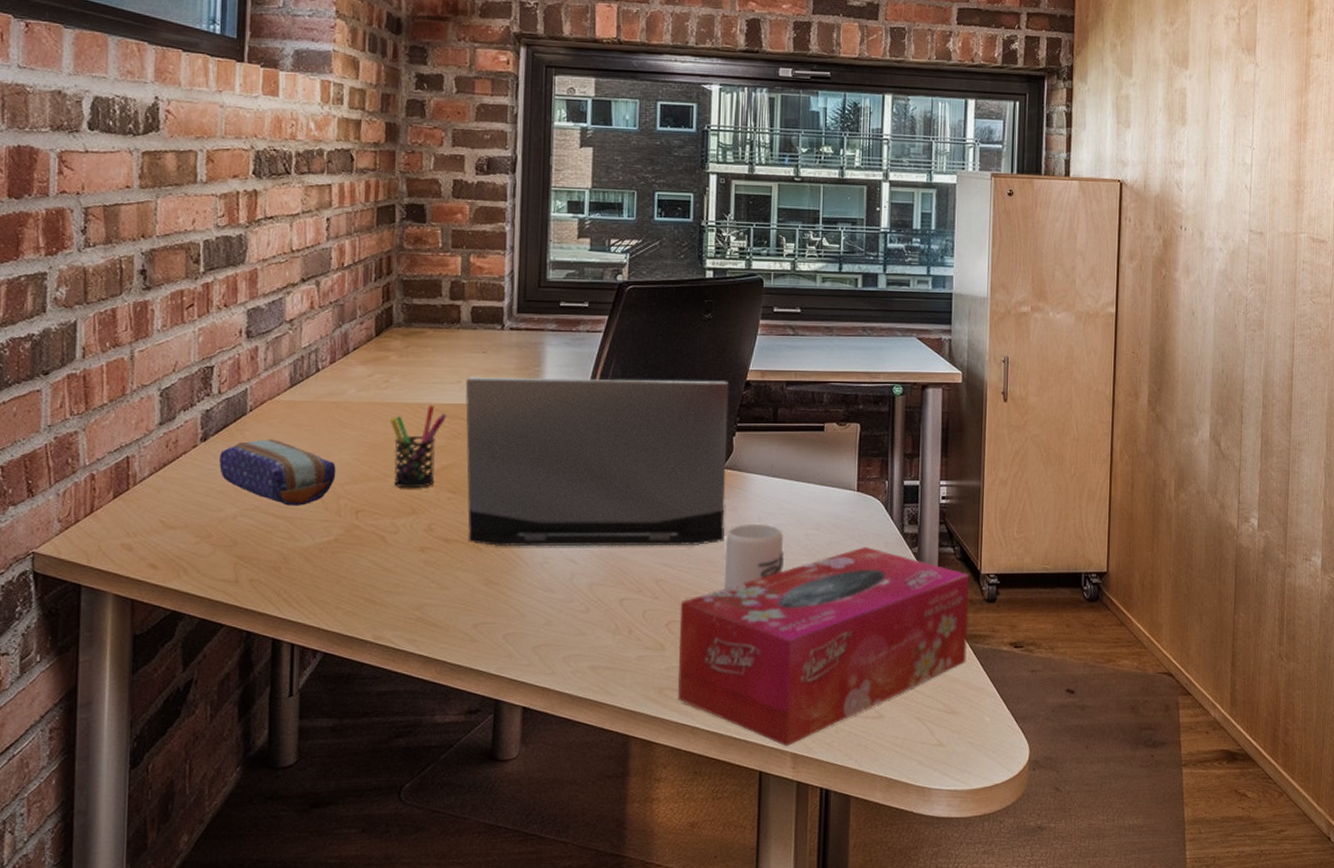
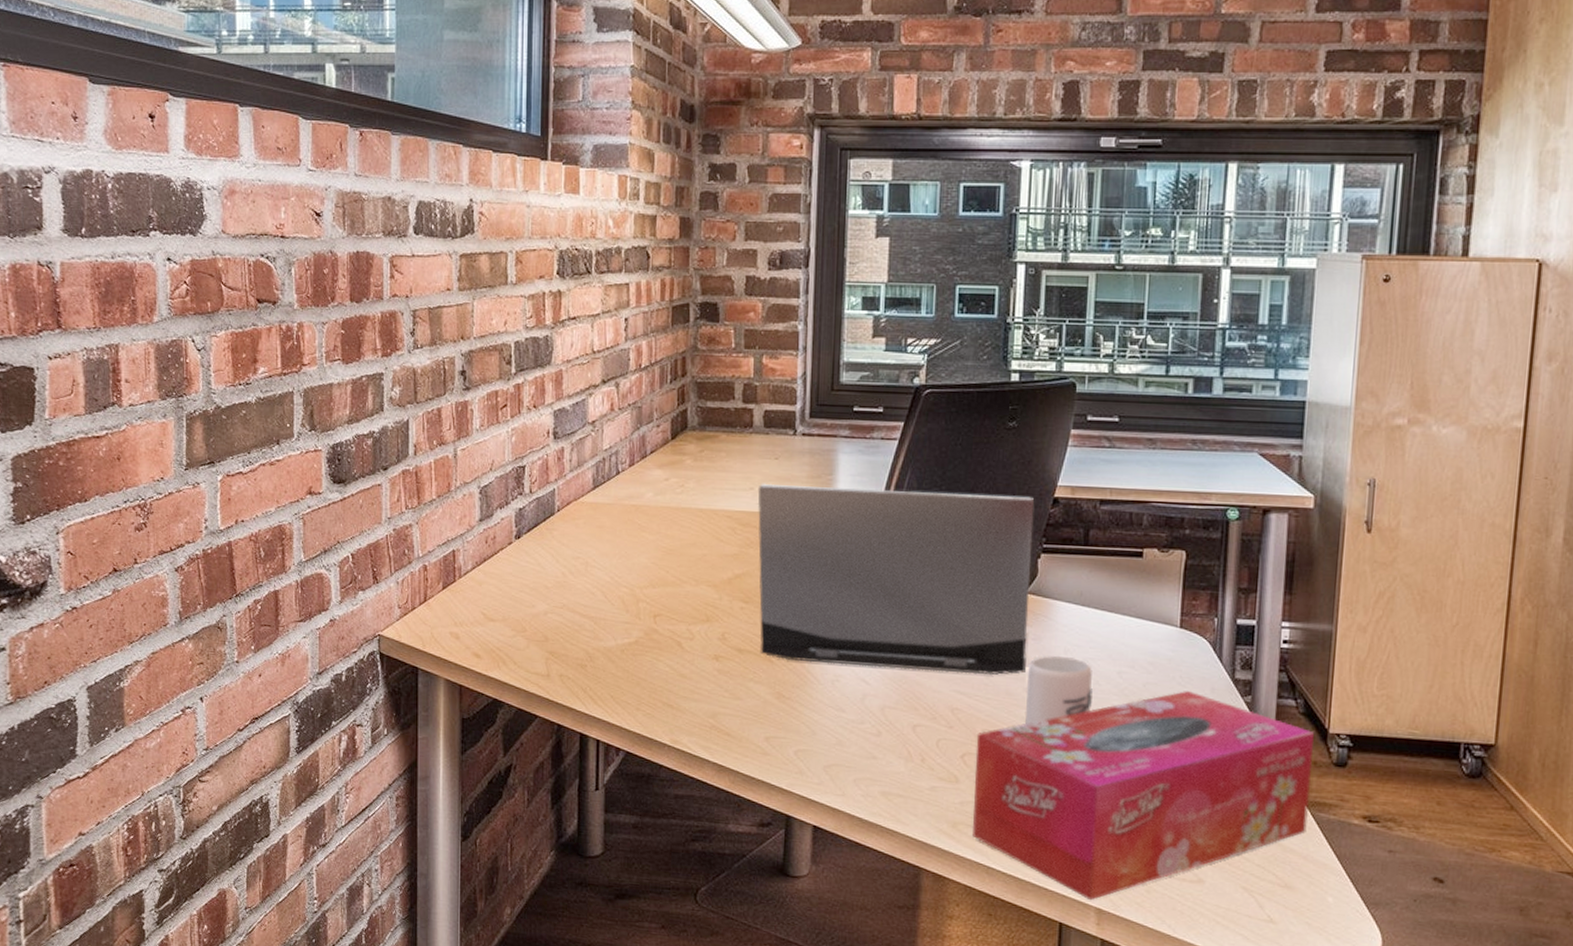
pencil case: present [219,439,336,506] -> none [532,539,636,607]
pen holder: present [389,404,447,489] -> none [685,511,740,596]

